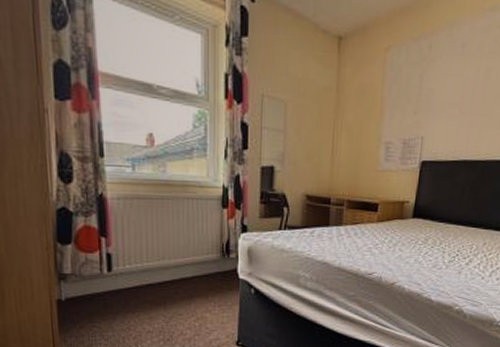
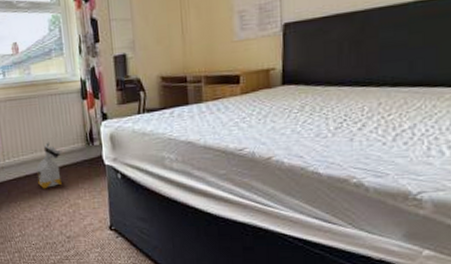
bag: none [162,249,194,300] -> present [36,142,62,189]

